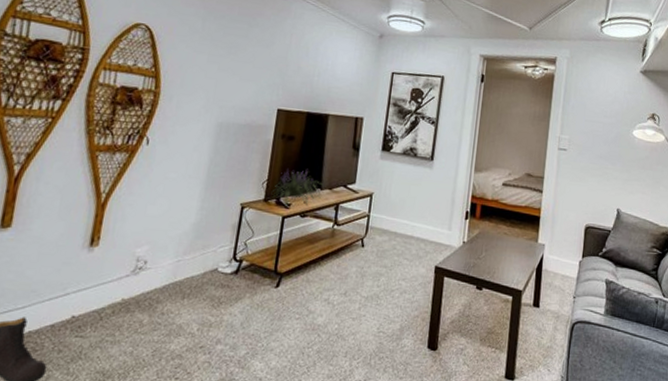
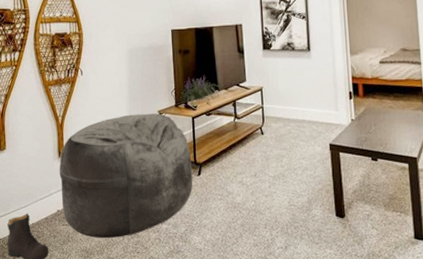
bean bag chair: none [79,203,272,358] -> present [59,113,193,238]

